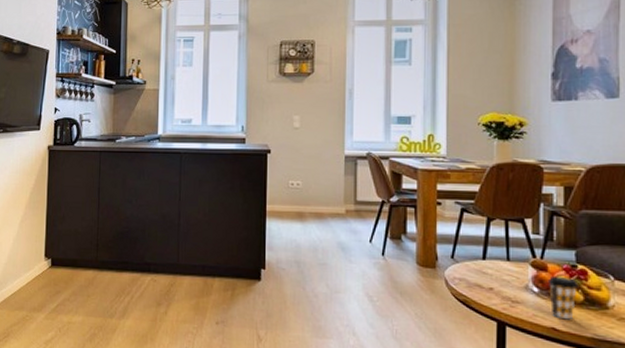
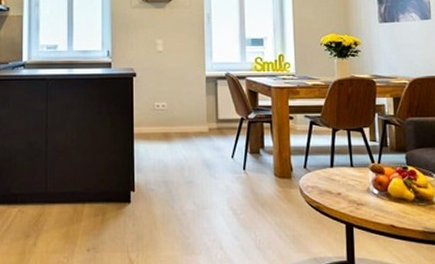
coffee cup: present [547,276,579,319] -> none [385,178,410,216]

